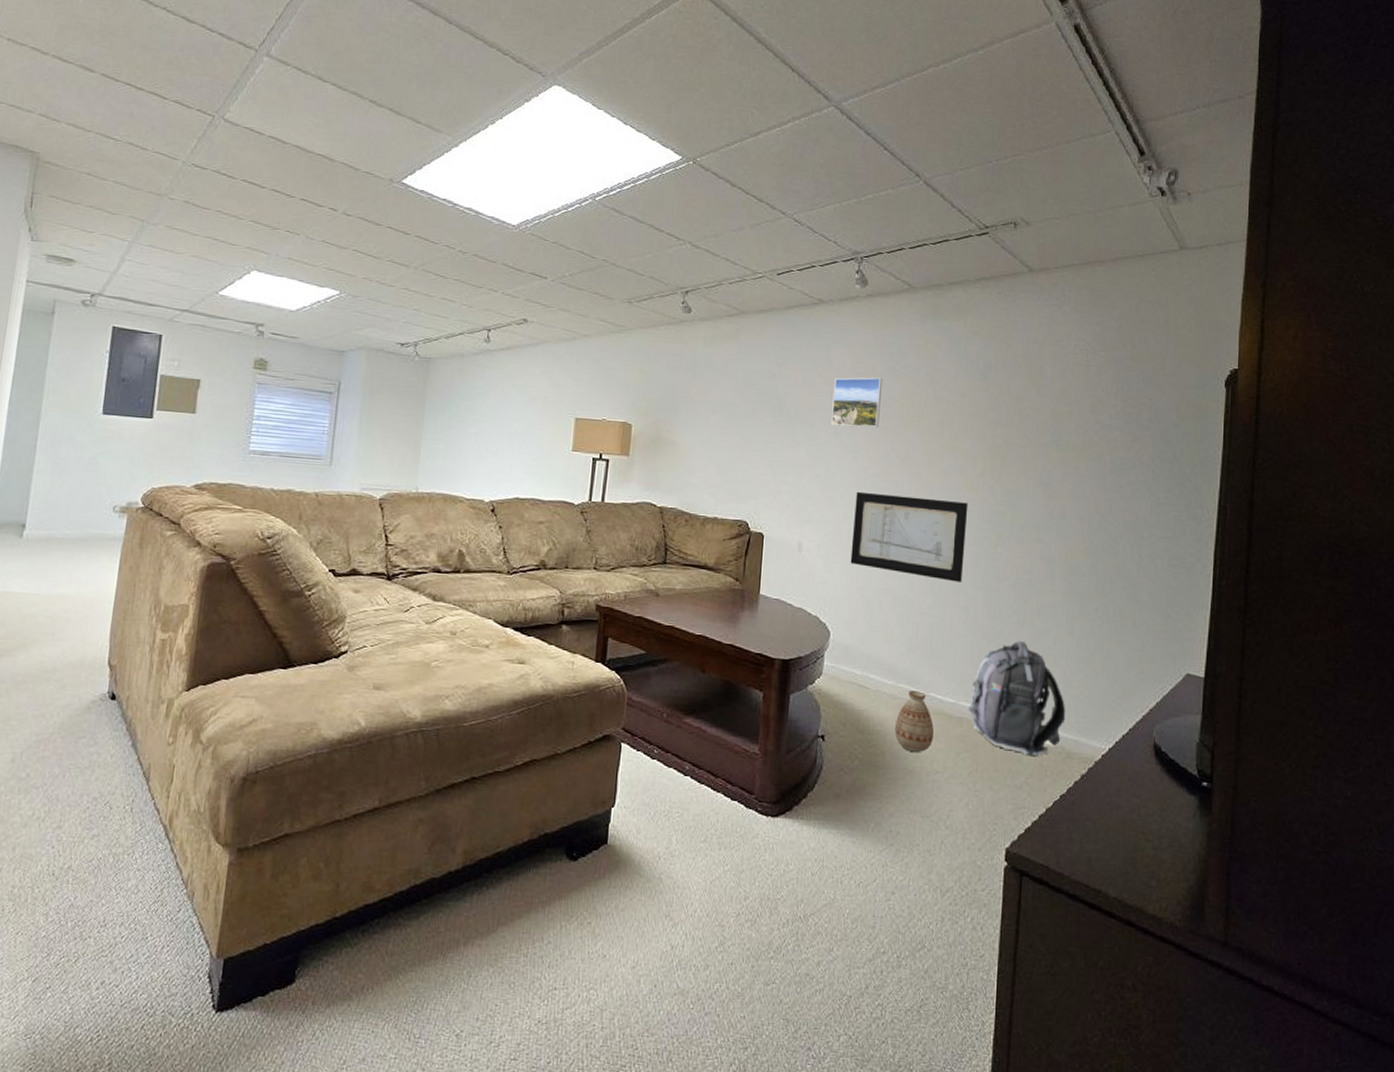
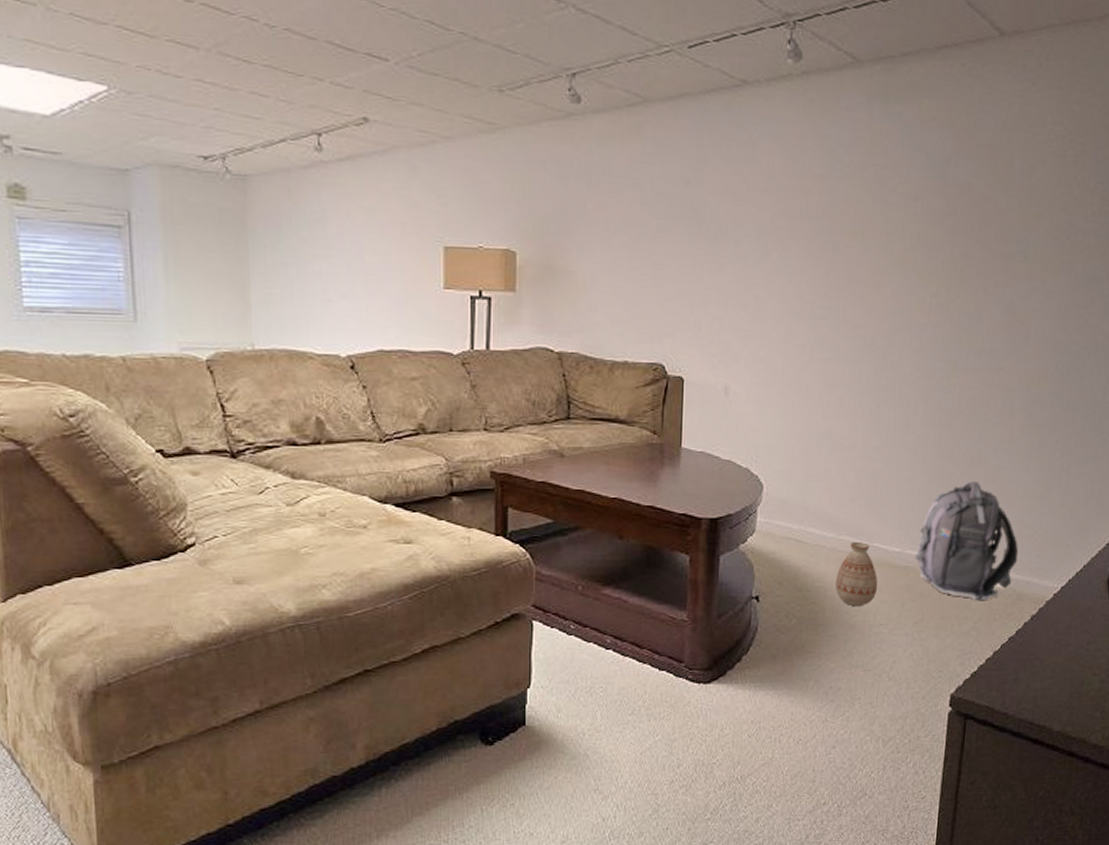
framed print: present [831,377,883,428] -> none [760,180,822,244]
wall art: present [850,491,969,582] -> none [785,321,920,420]

